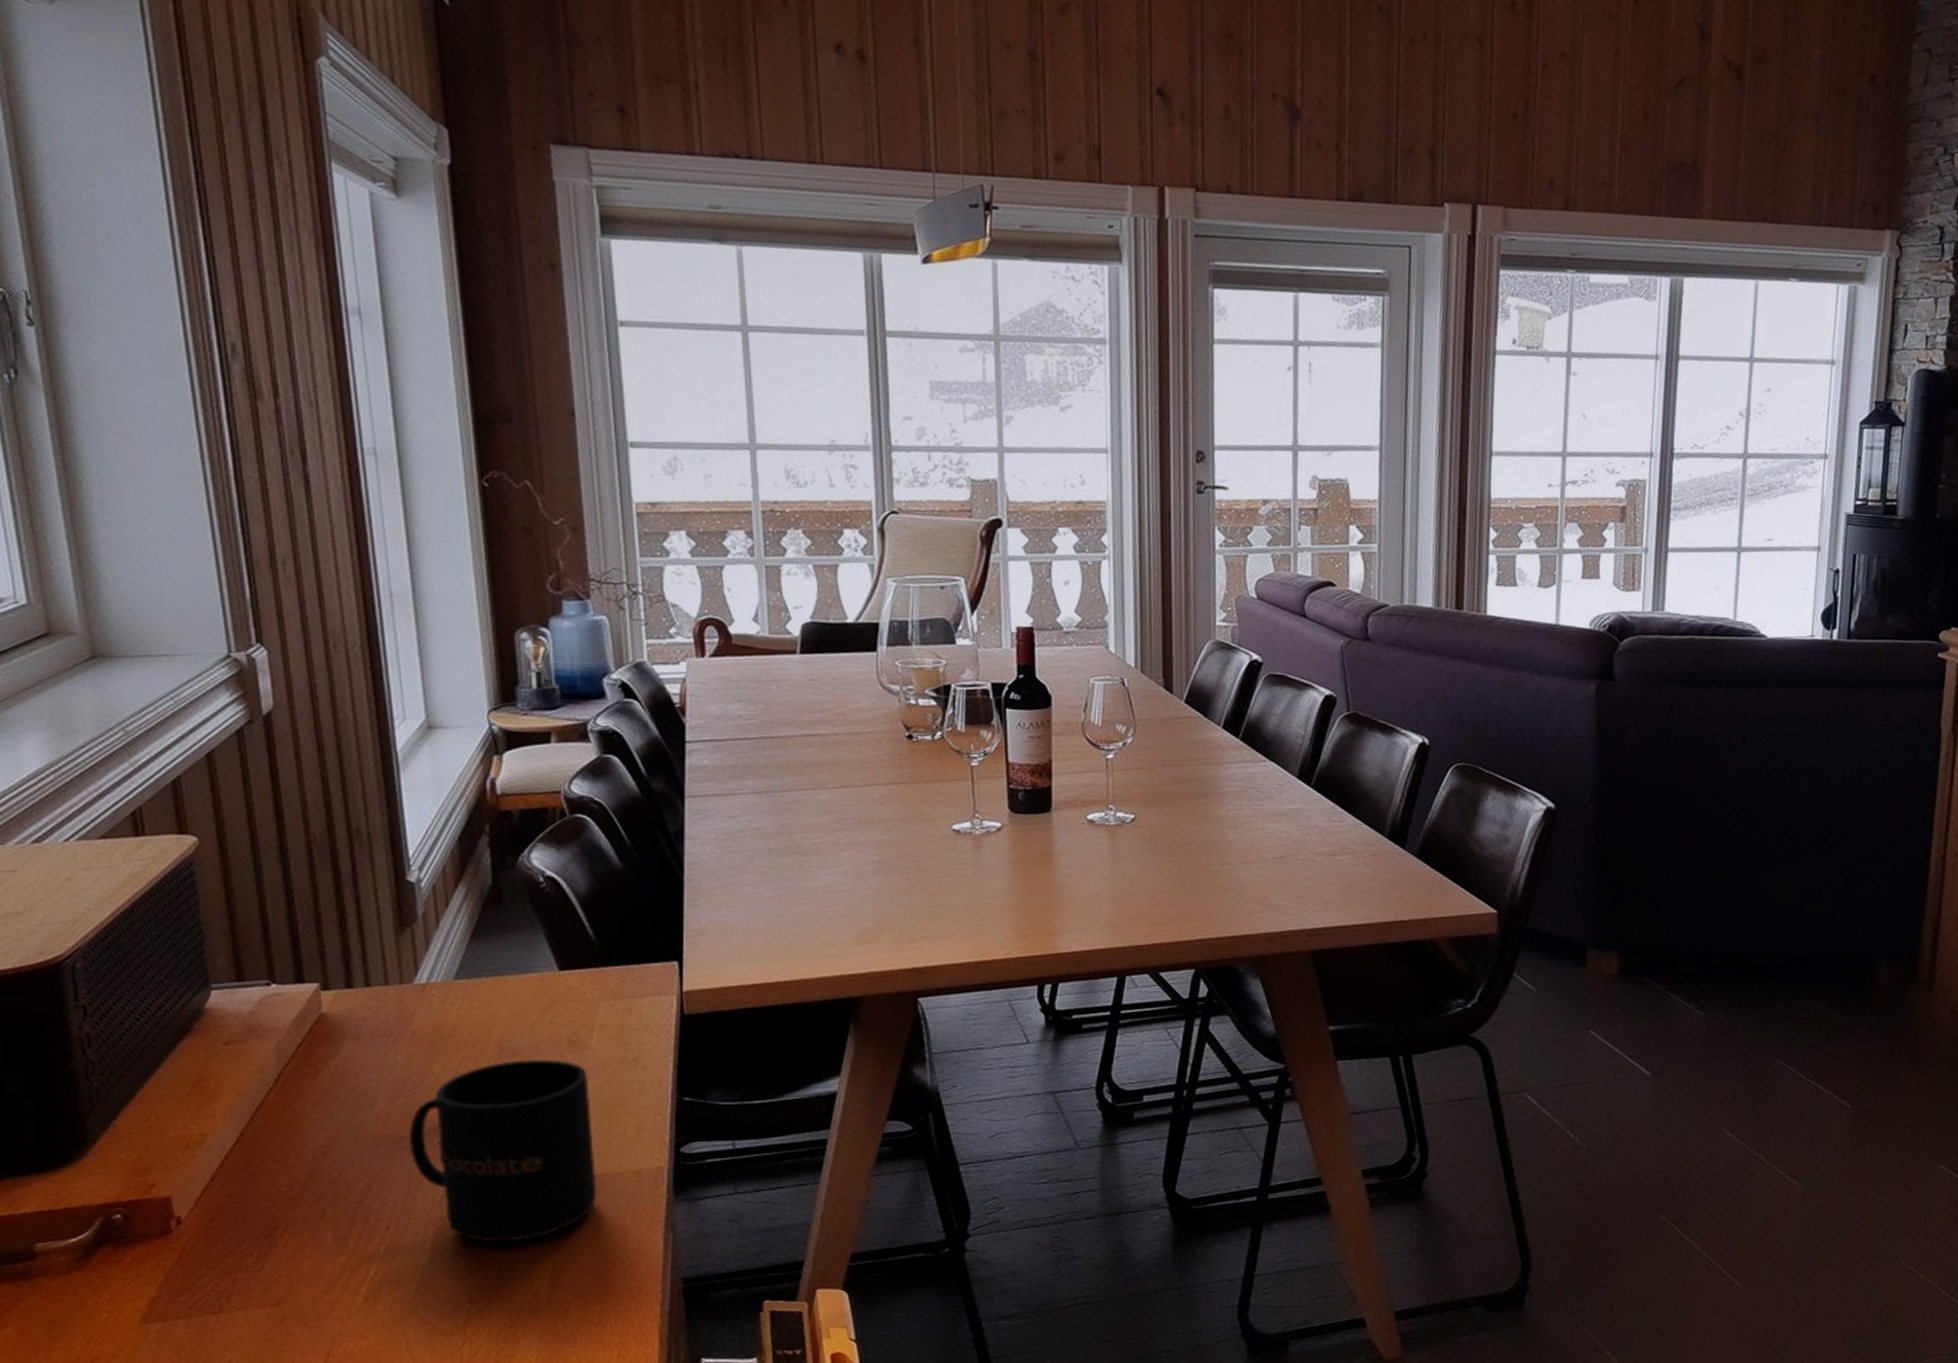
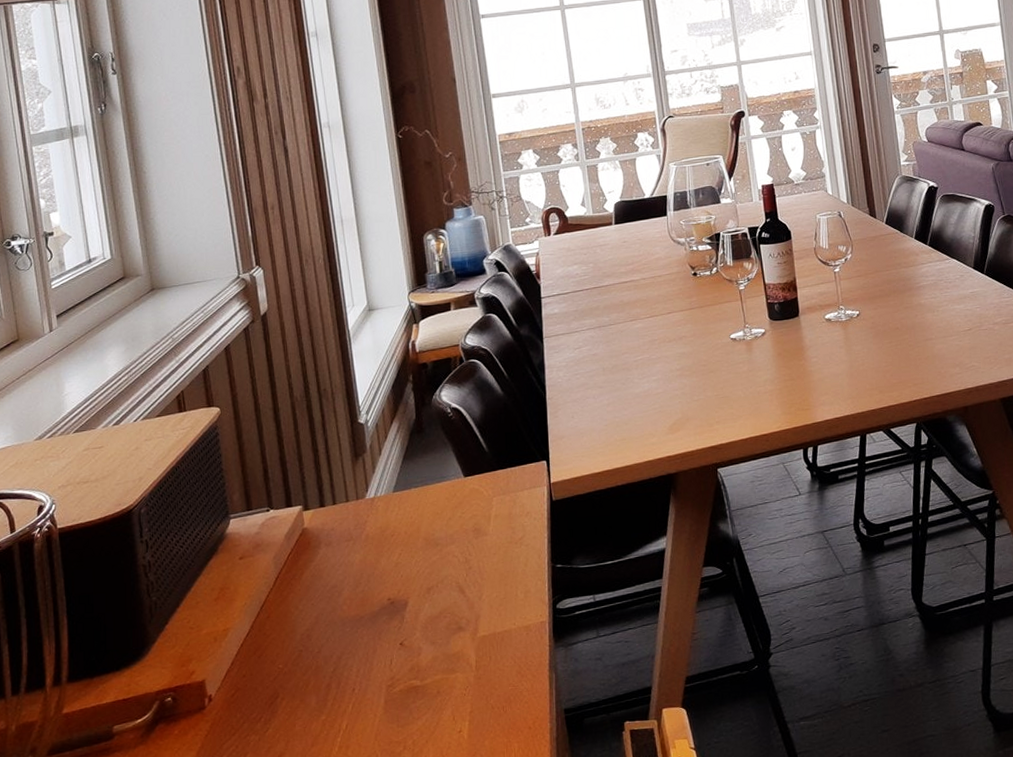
mug: present [410,1058,597,1243] -> none [366,545,499,694]

